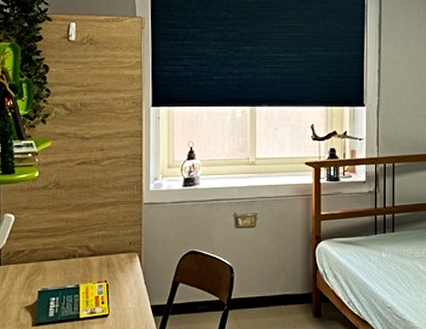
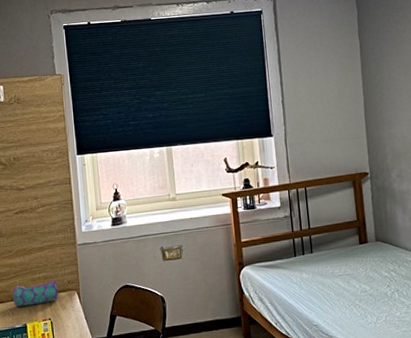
pencil case: none [67,239,118,265] -> present [13,279,59,307]

